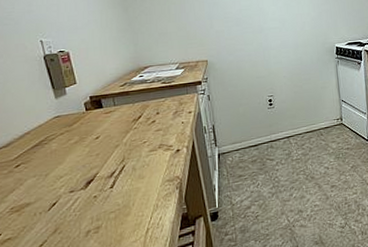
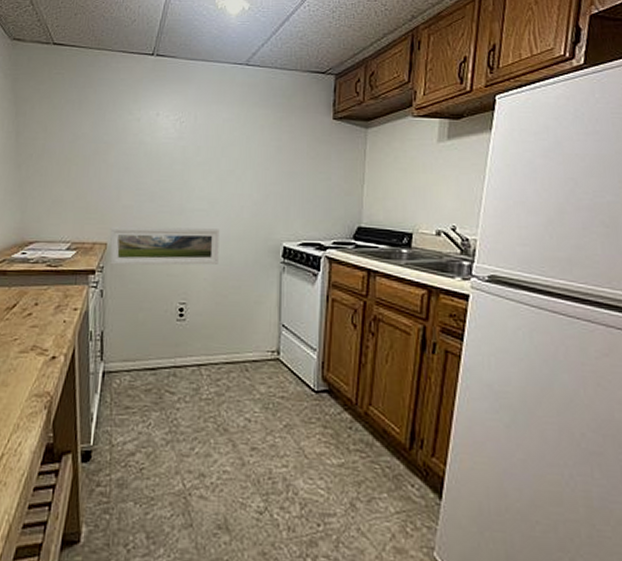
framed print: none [208,40,293,76] -> present [109,227,220,266]

